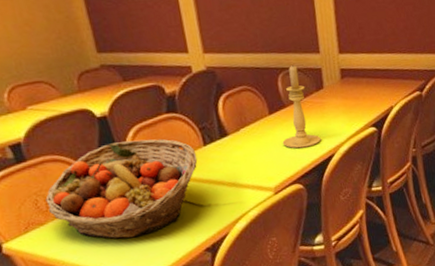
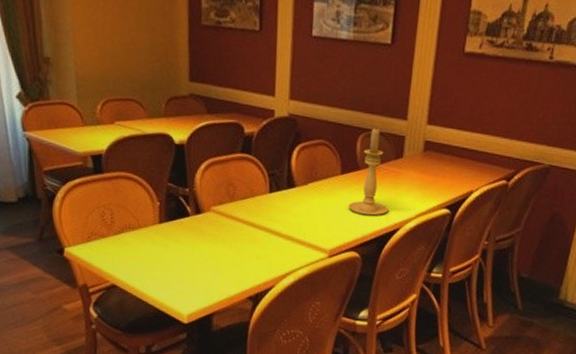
fruit basket: present [45,138,198,239] -> none [112,172,261,270]

